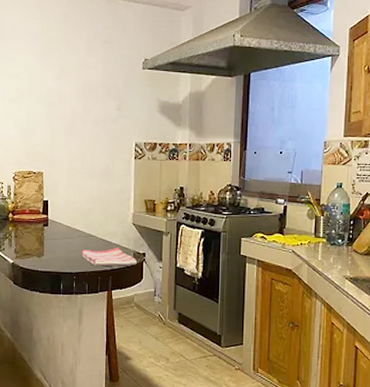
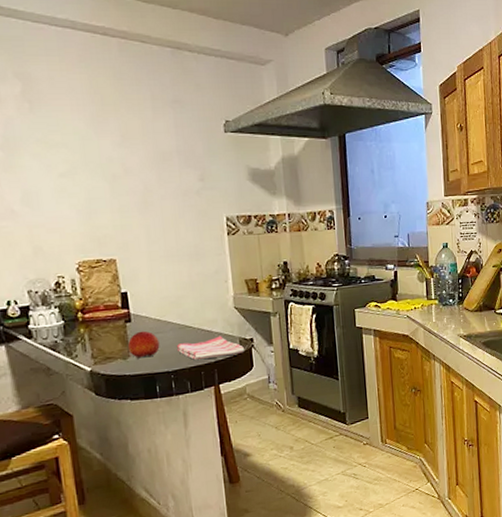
fruit: none [42,235,68,258] -> present [127,330,160,359]

